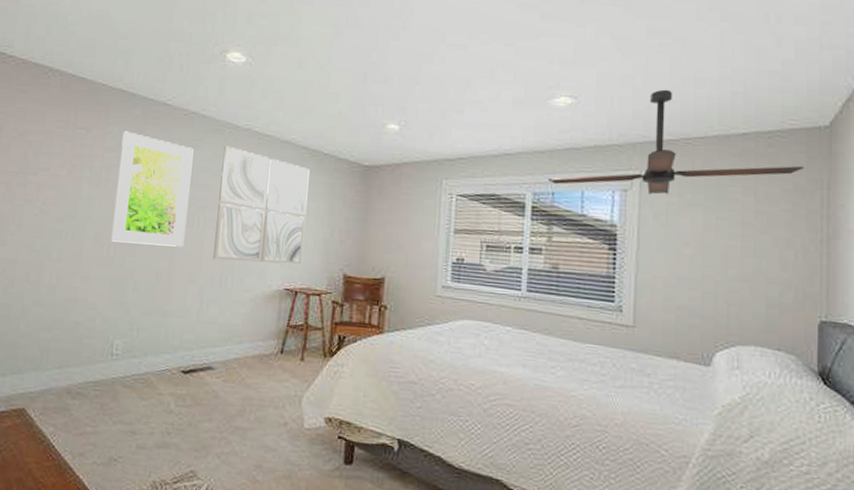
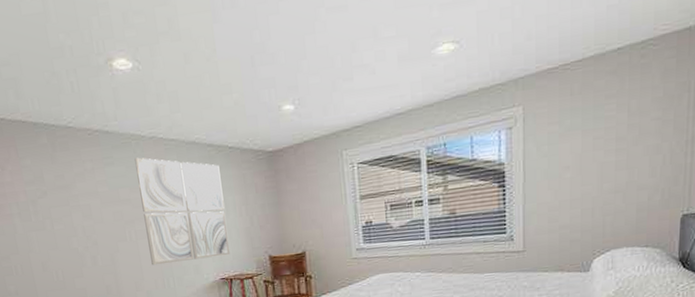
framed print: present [111,131,194,247] -> none [36,161,123,268]
ceiling fan: present [548,89,804,195] -> none [439,15,674,135]

